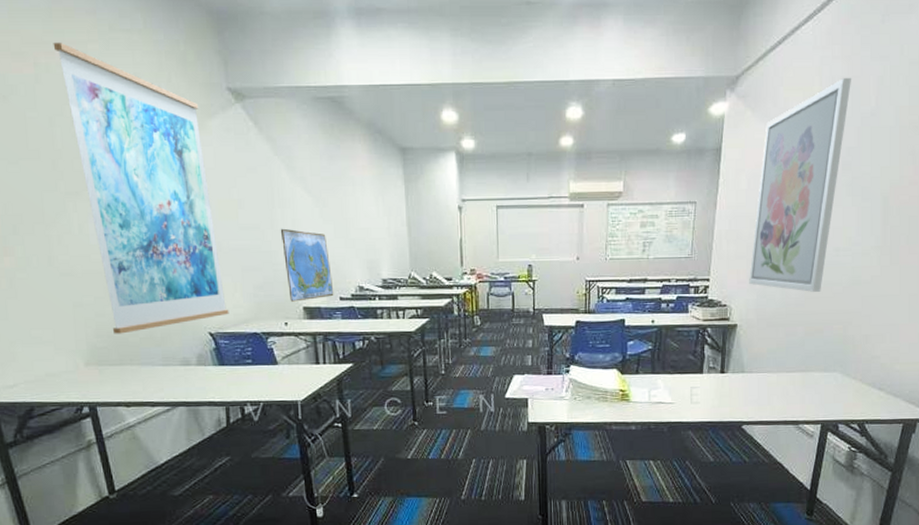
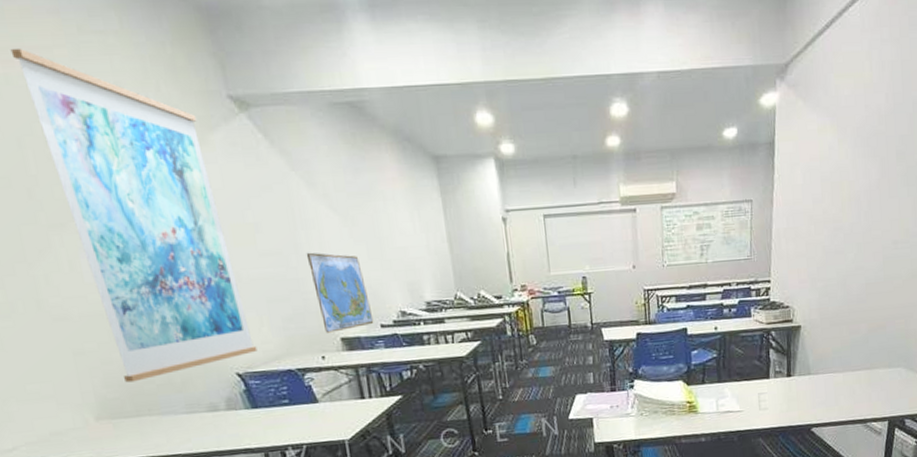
wall art: present [749,77,852,292] -> none [810,61,902,288]

